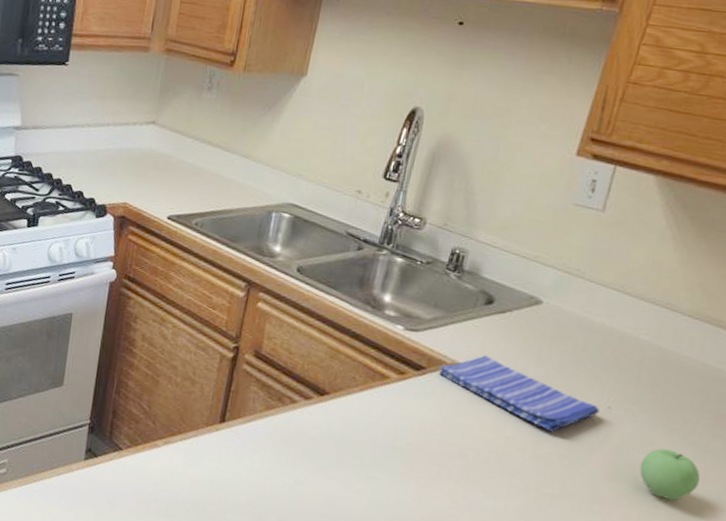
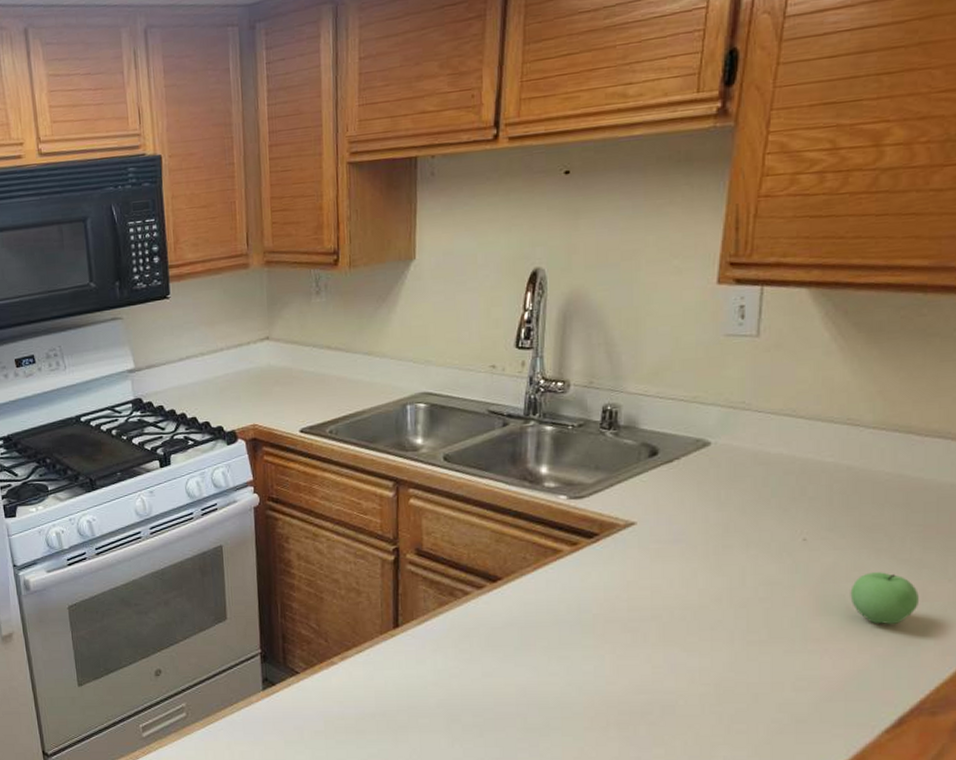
dish towel: present [438,355,600,432] -> none [612,509,796,576]

